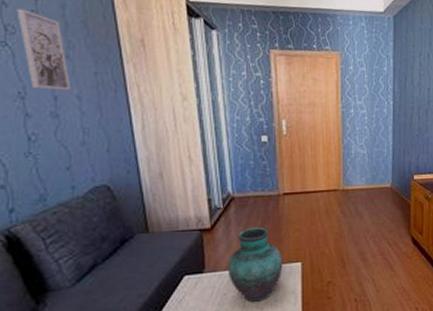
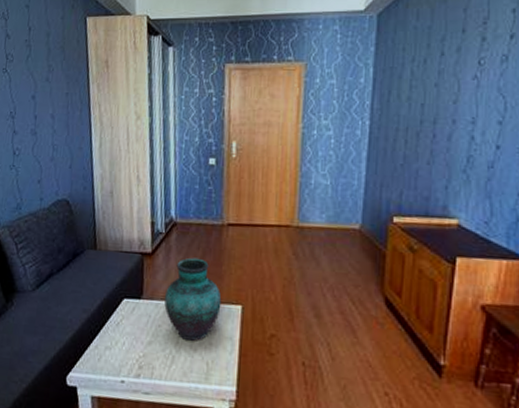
wall art: present [17,8,72,91] -> none [15,39,48,110]

